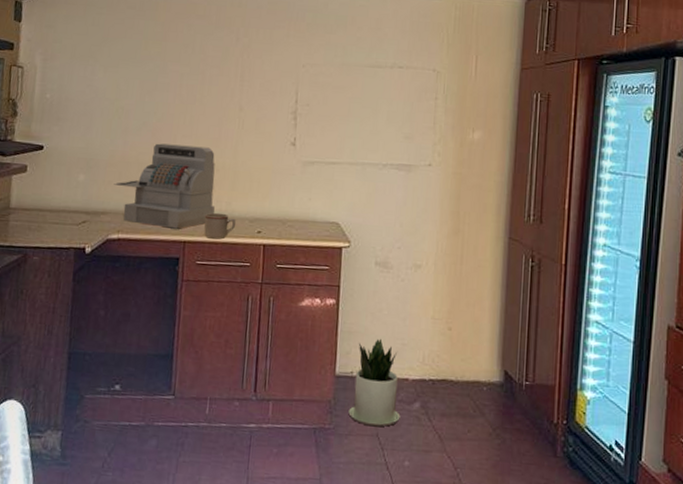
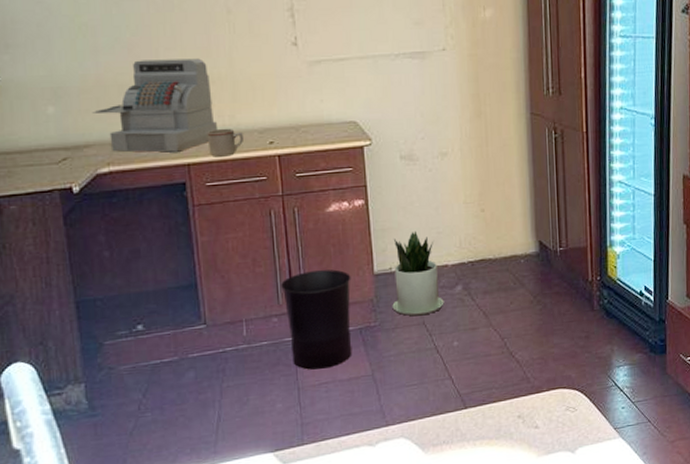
waste bin: none [246,361,313,463] -> present [281,269,351,369]

